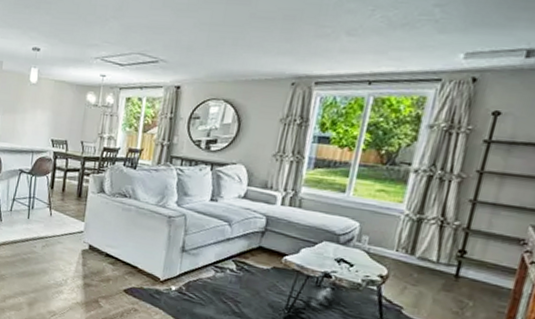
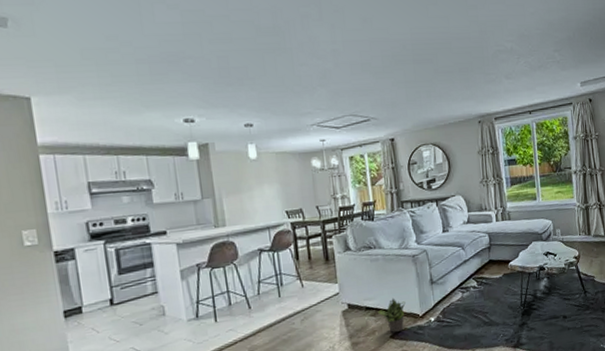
potted plant: none [117,253,149,289] -> present [378,298,406,333]

